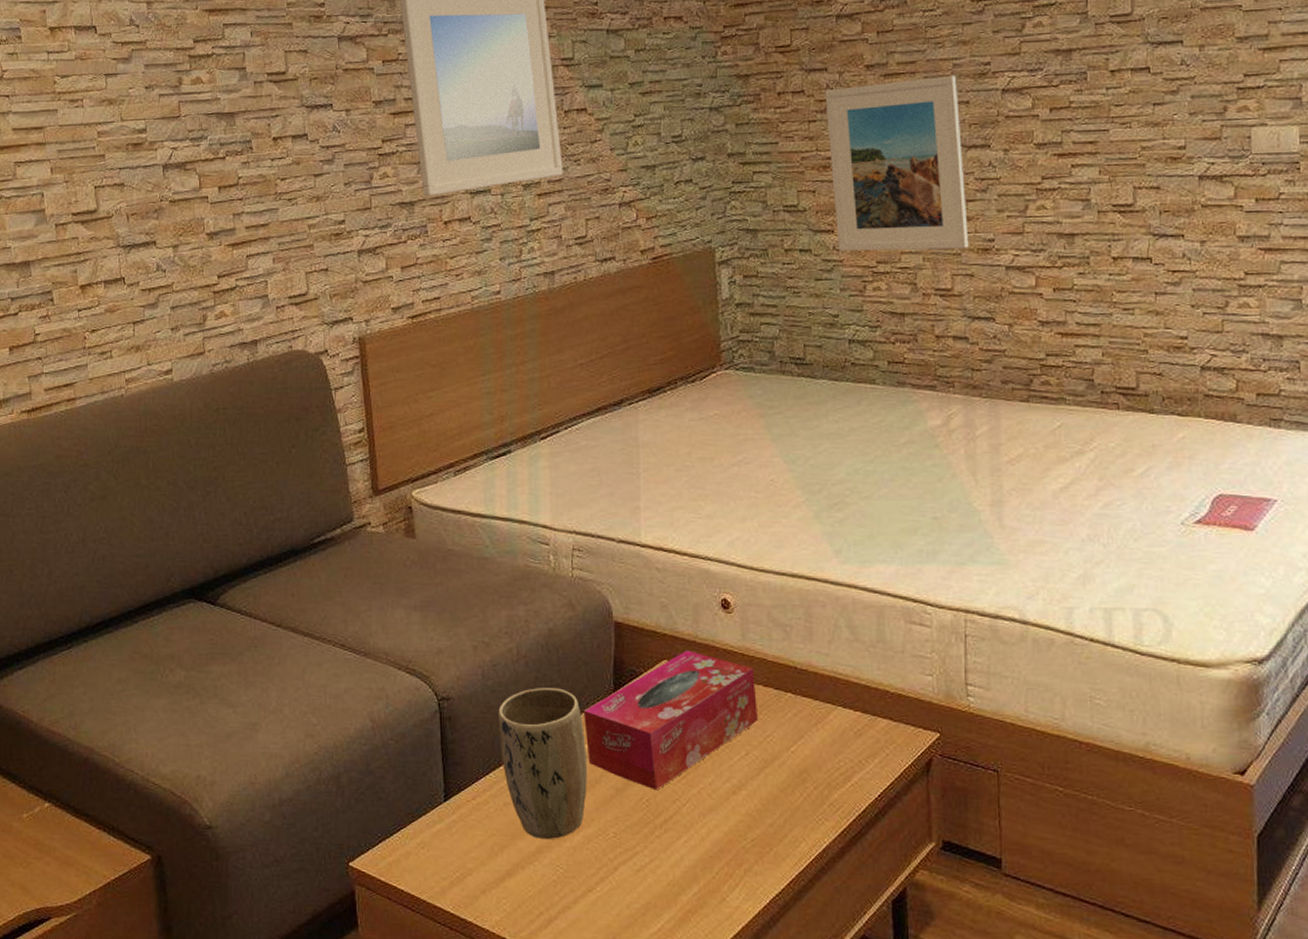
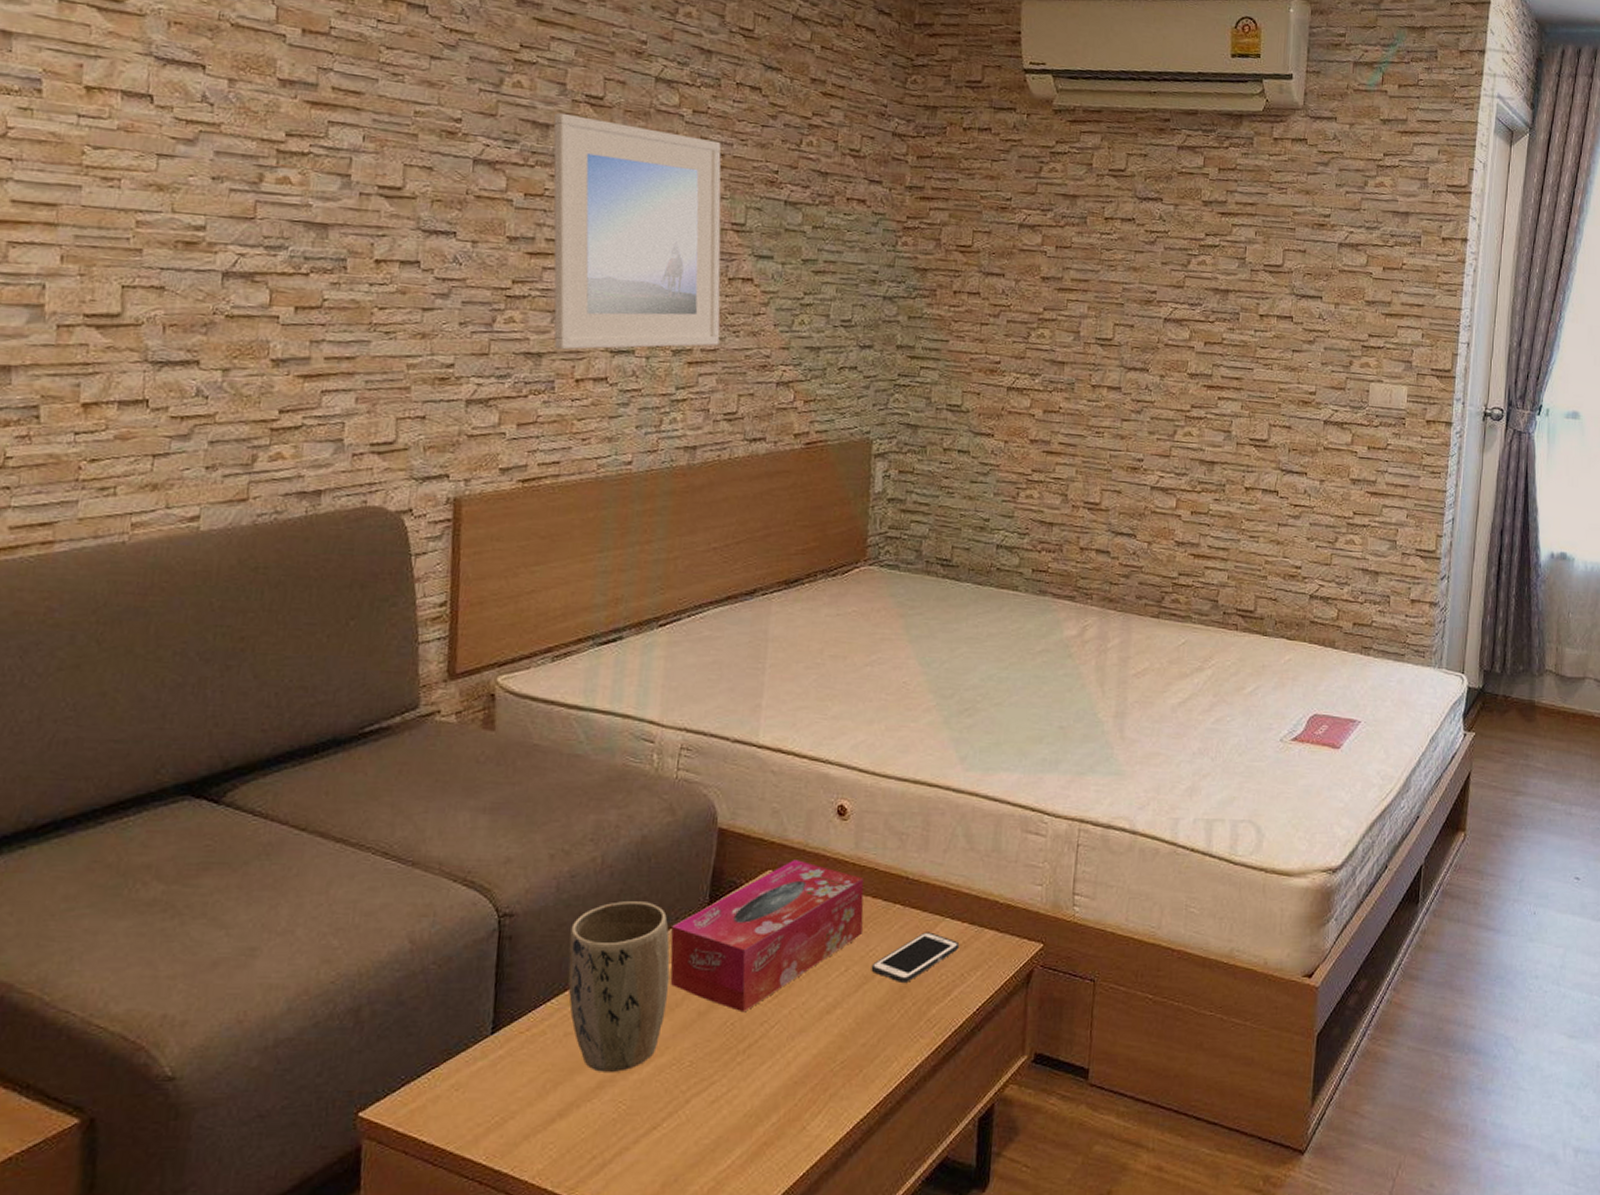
cell phone: none [770,719,855,769] -> present [871,932,960,984]
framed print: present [825,76,969,252] -> none [996,294,1125,465]

